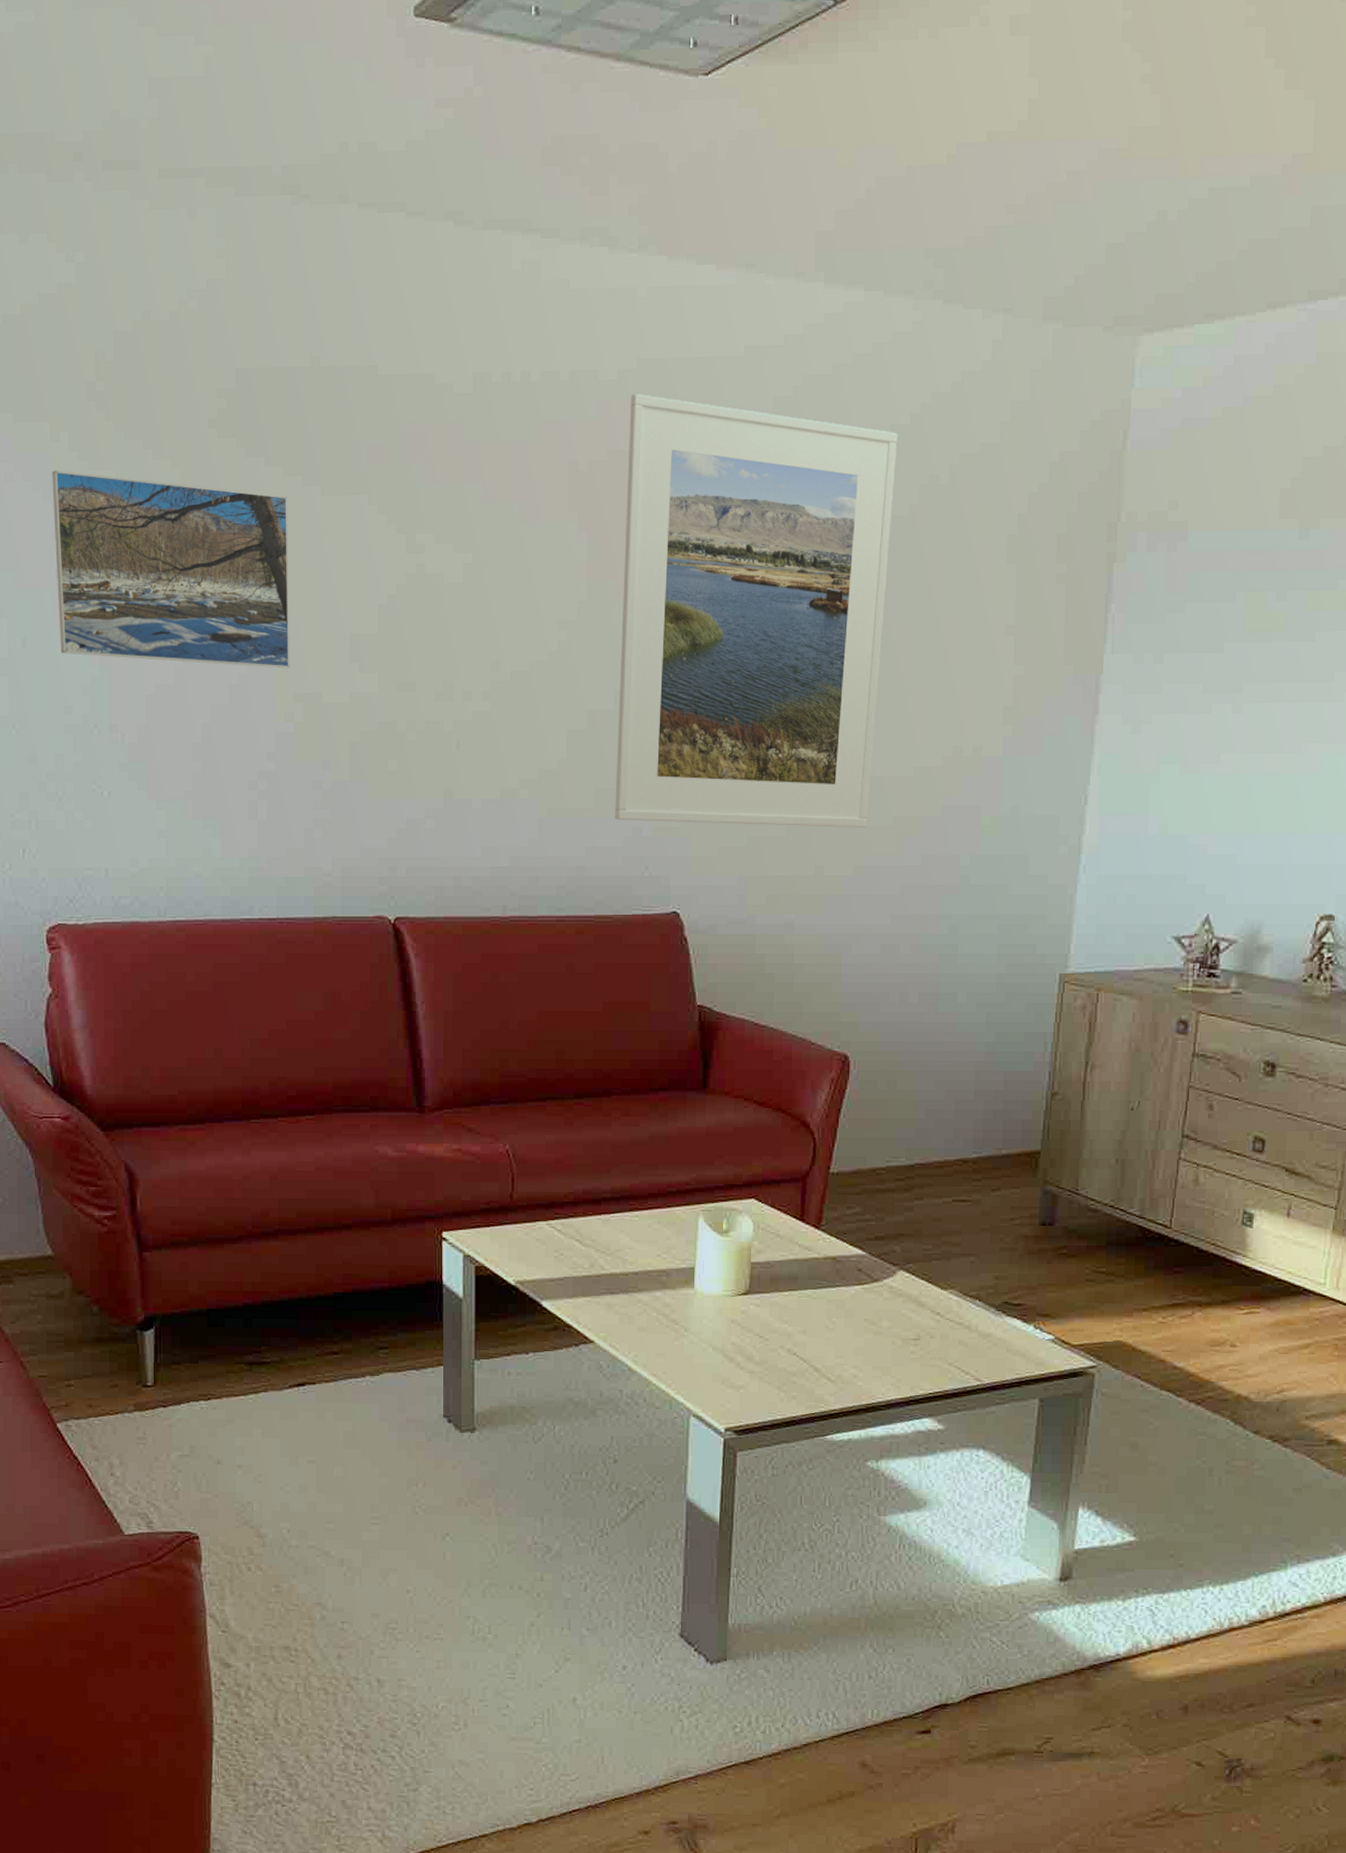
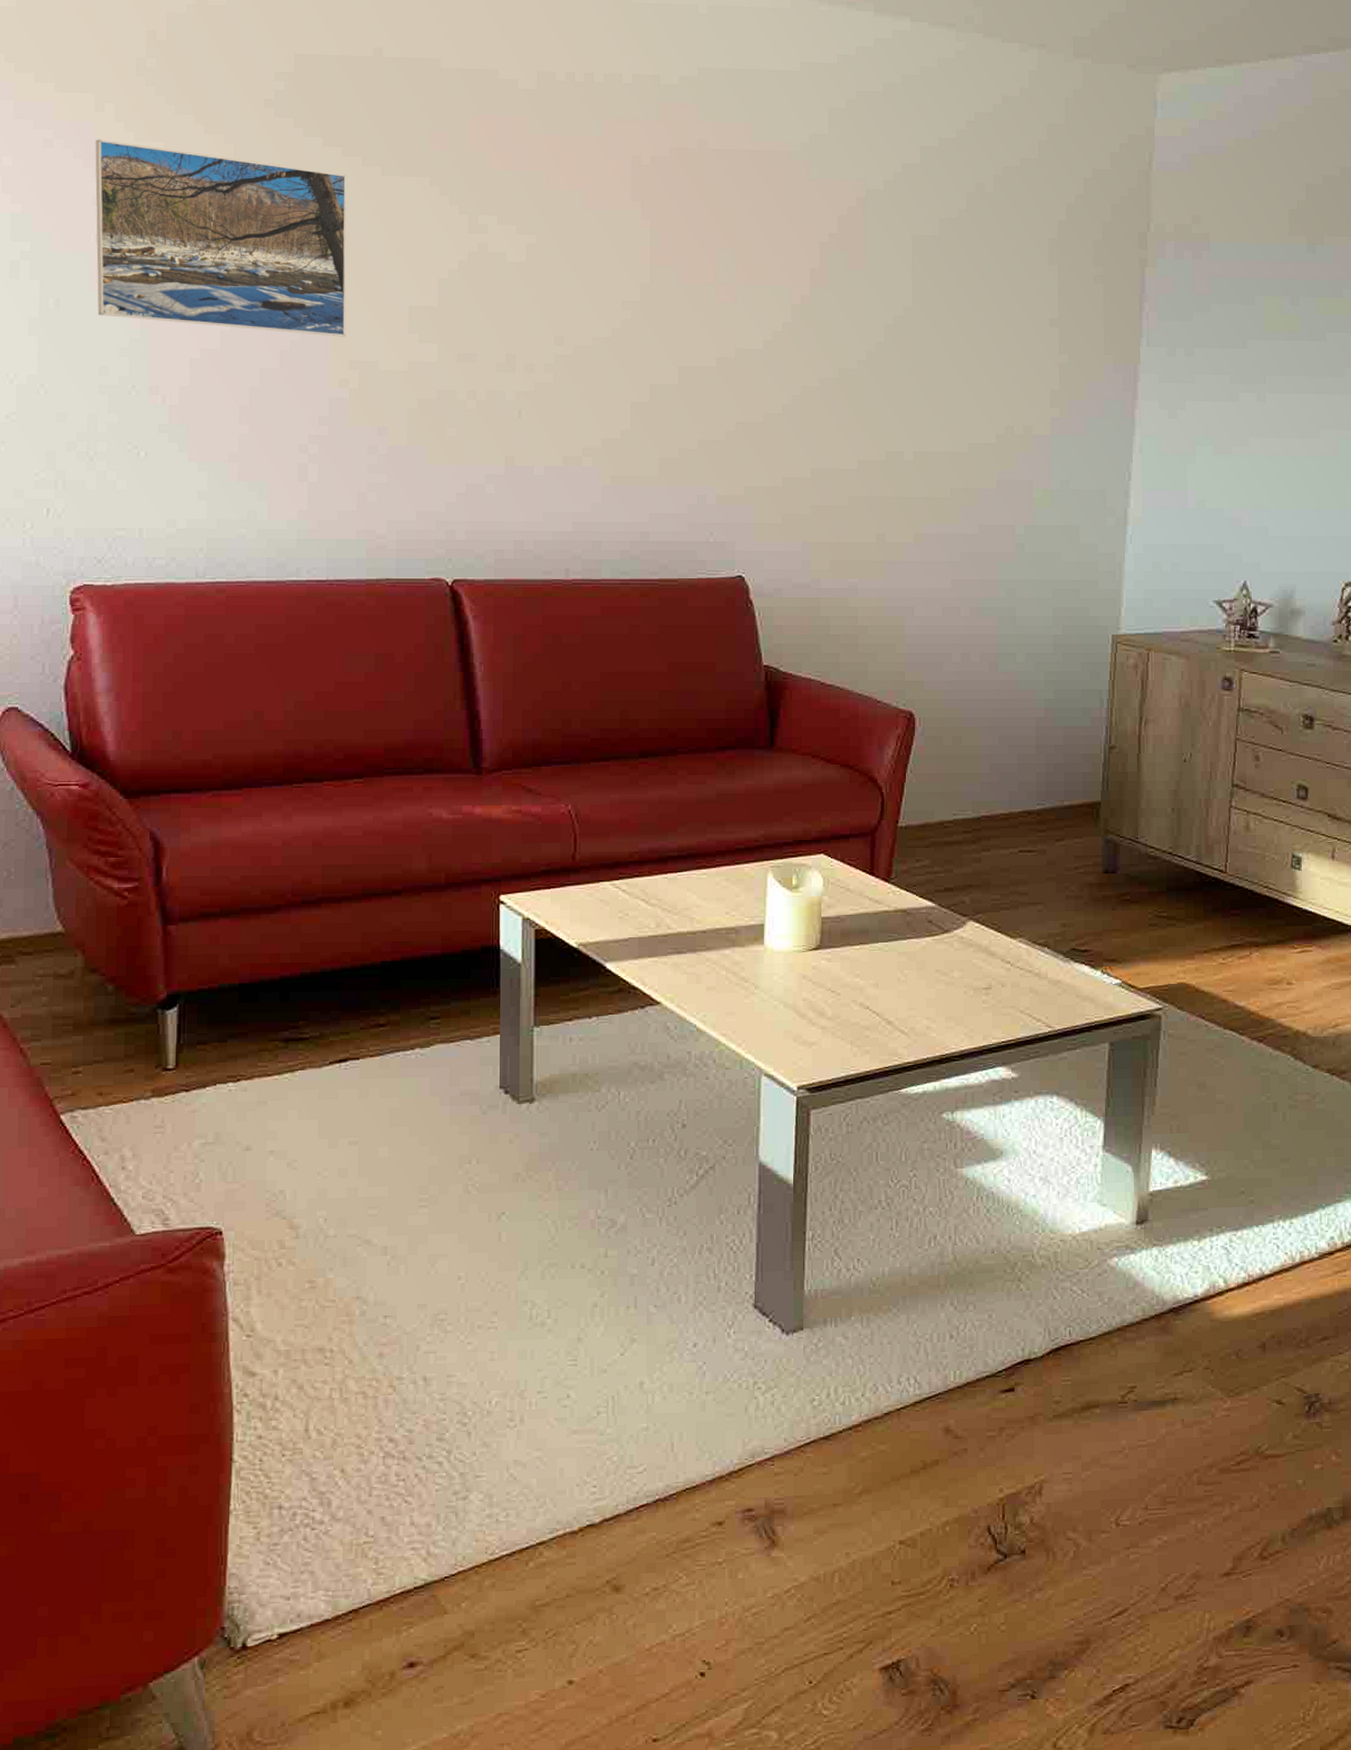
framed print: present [615,394,898,827] -> none [679,99,945,498]

